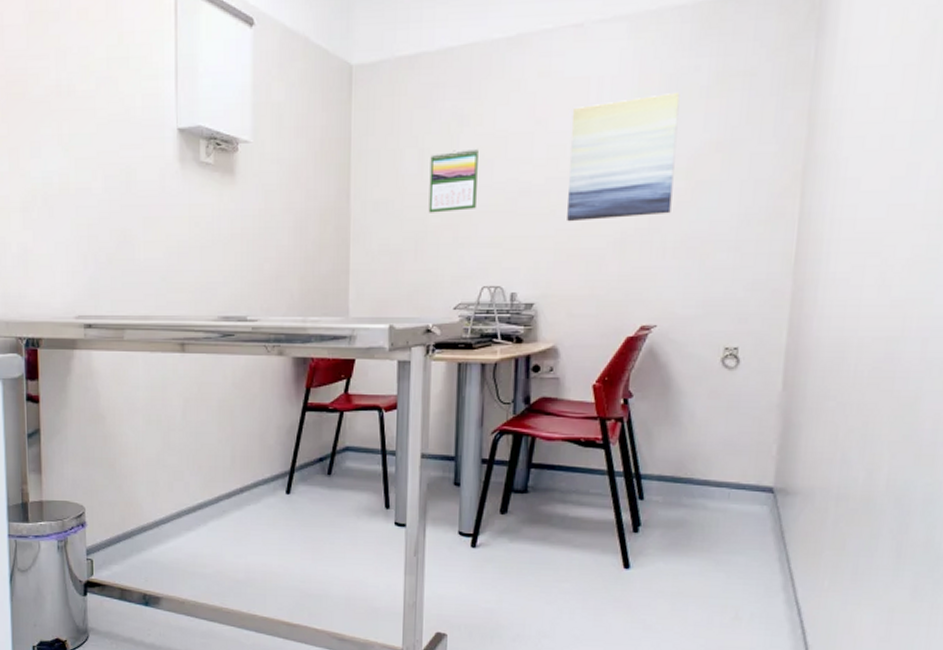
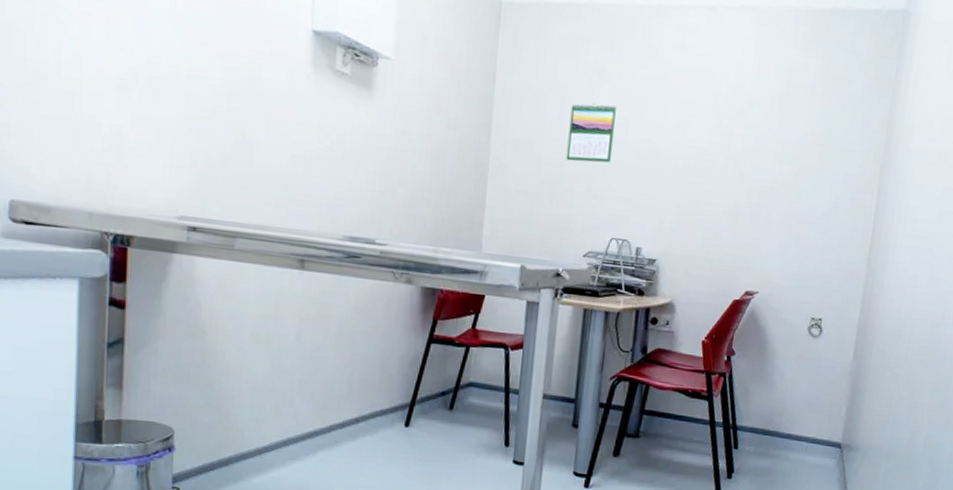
wall art: present [567,91,680,222] -> none [690,83,791,193]

